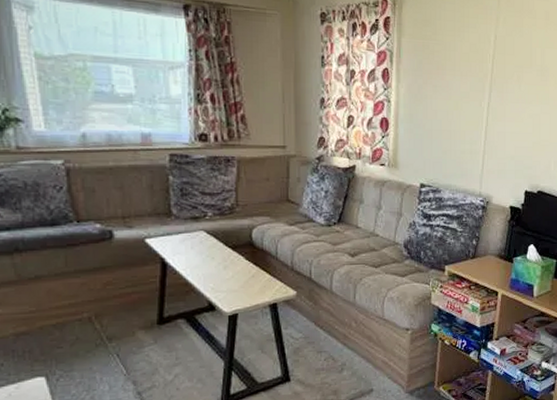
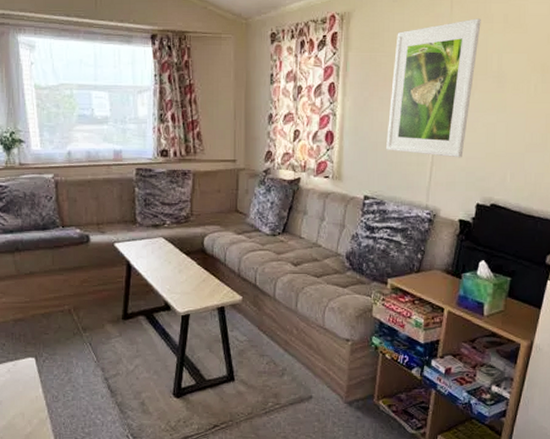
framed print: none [441,13,526,147] -> present [386,18,481,158]

